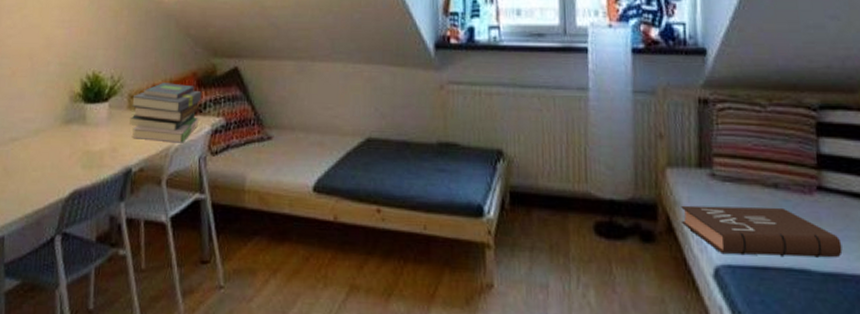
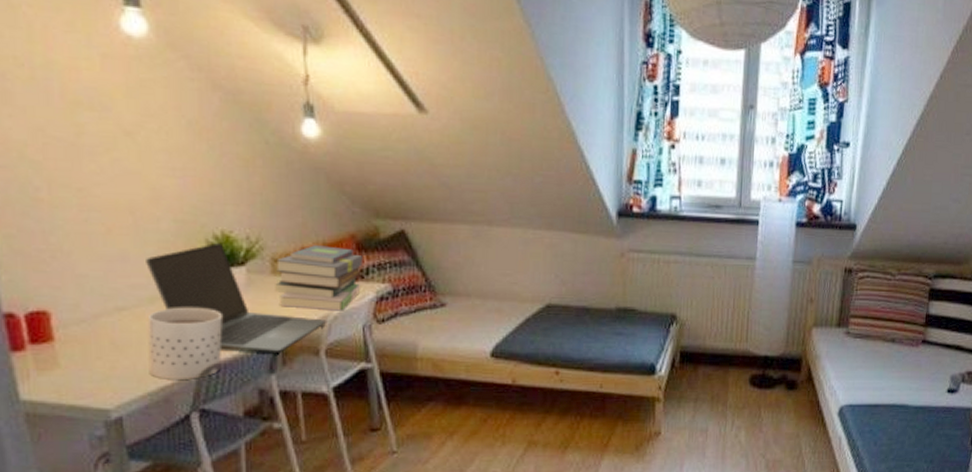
mug: none [28,138,87,204] -> present [147,307,223,379]
laptop: none [36,81,170,182] -> present [146,242,327,354]
book: present [680,205,843,258] -> none [818,357,932,397]

